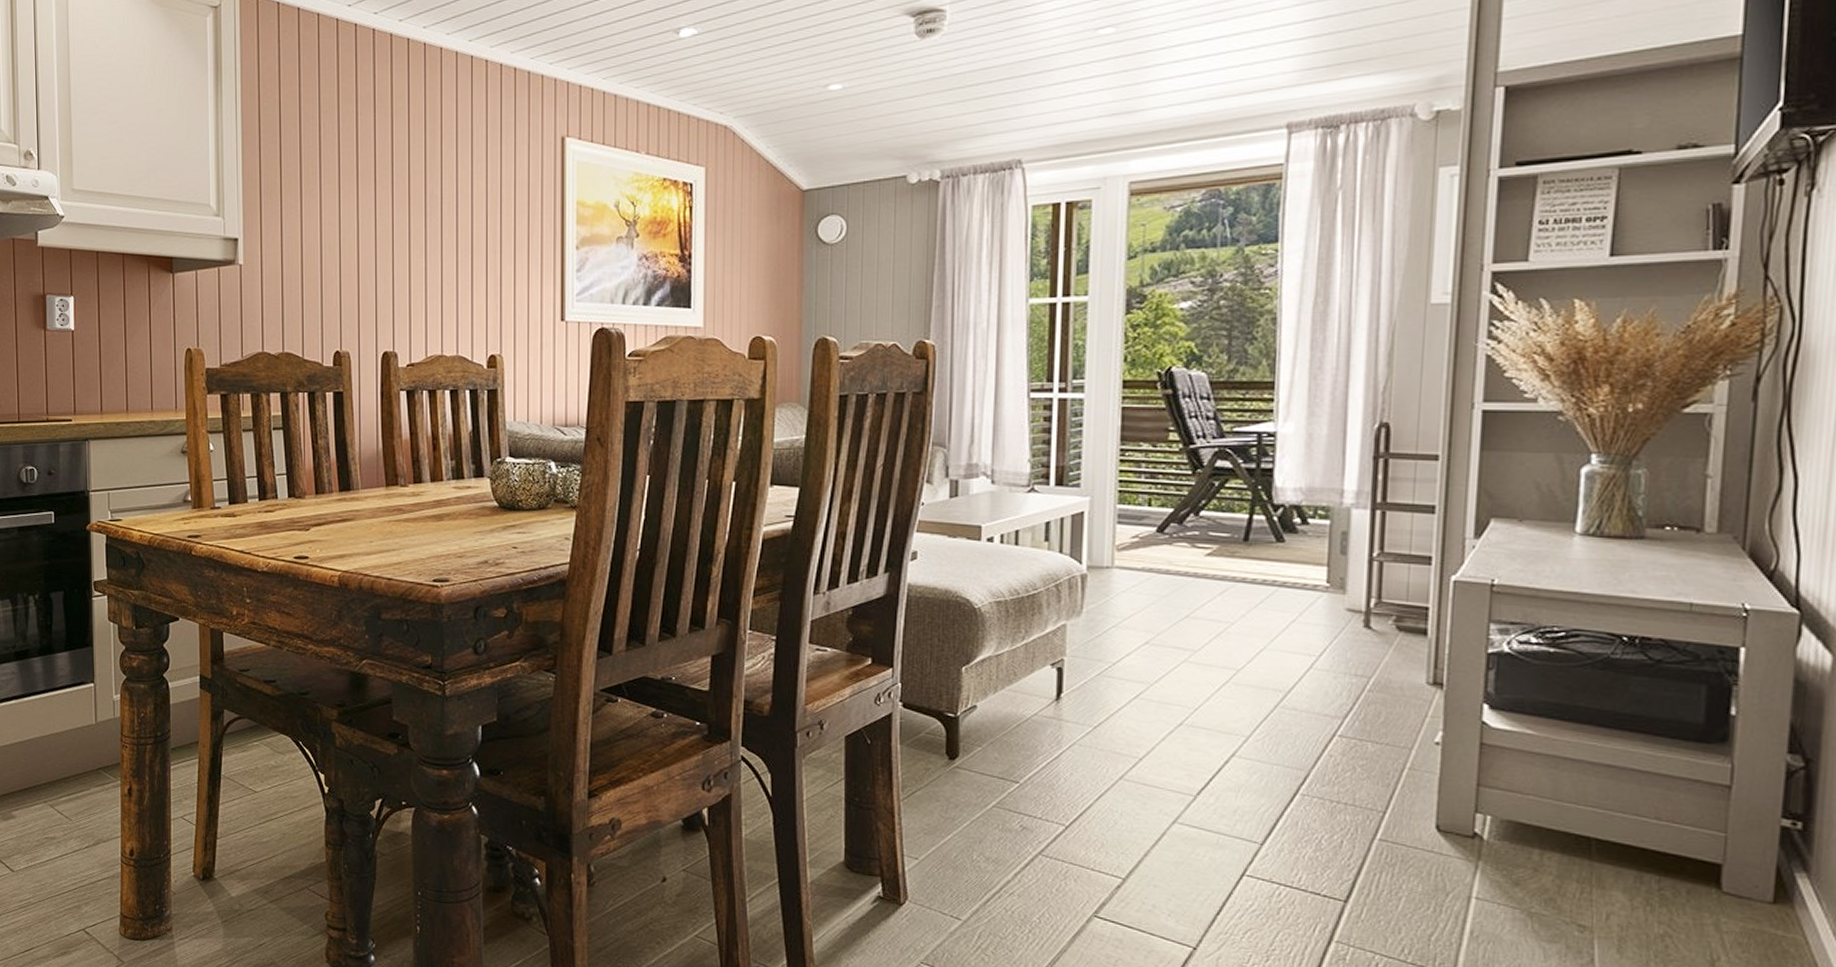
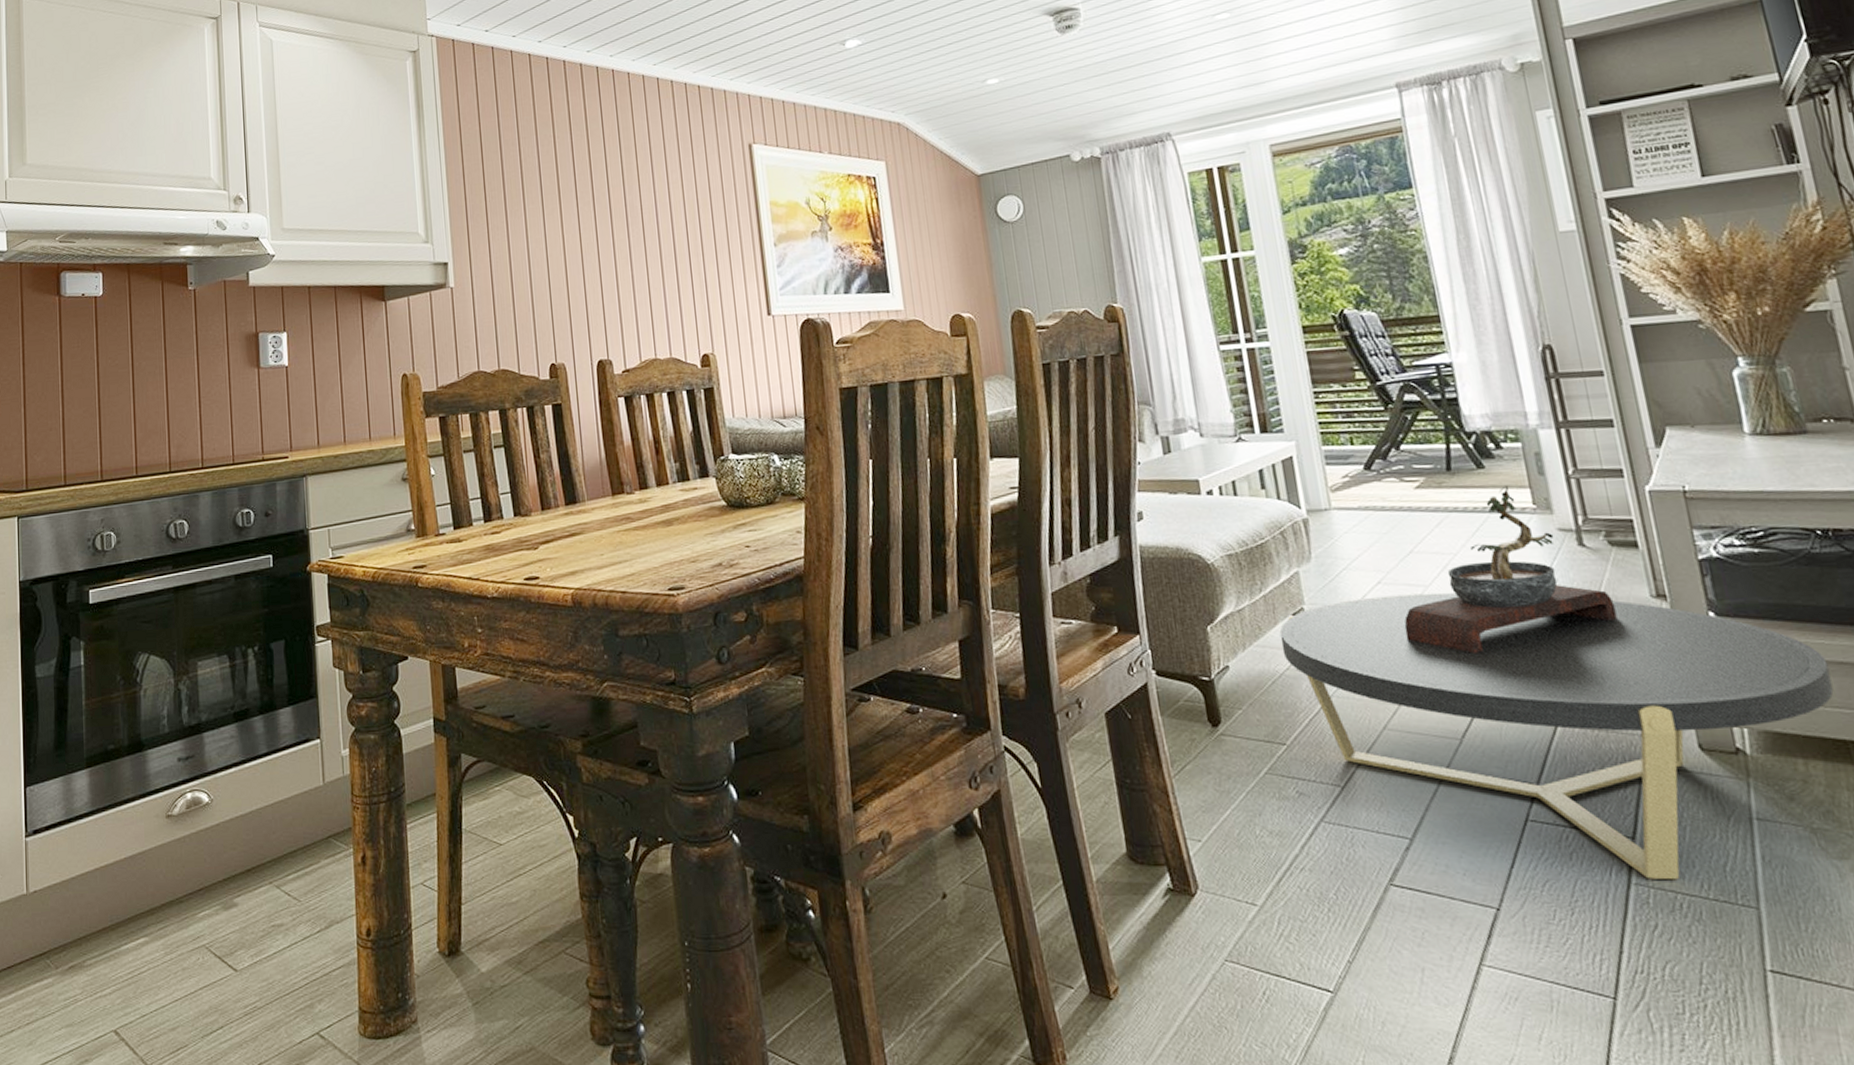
coffee table: none [1033,655,1594,943] -> present [1279,592,1834,880]
bonsai tree: none [1162,561,1387,719] -> present [1404,485,1618,654]

